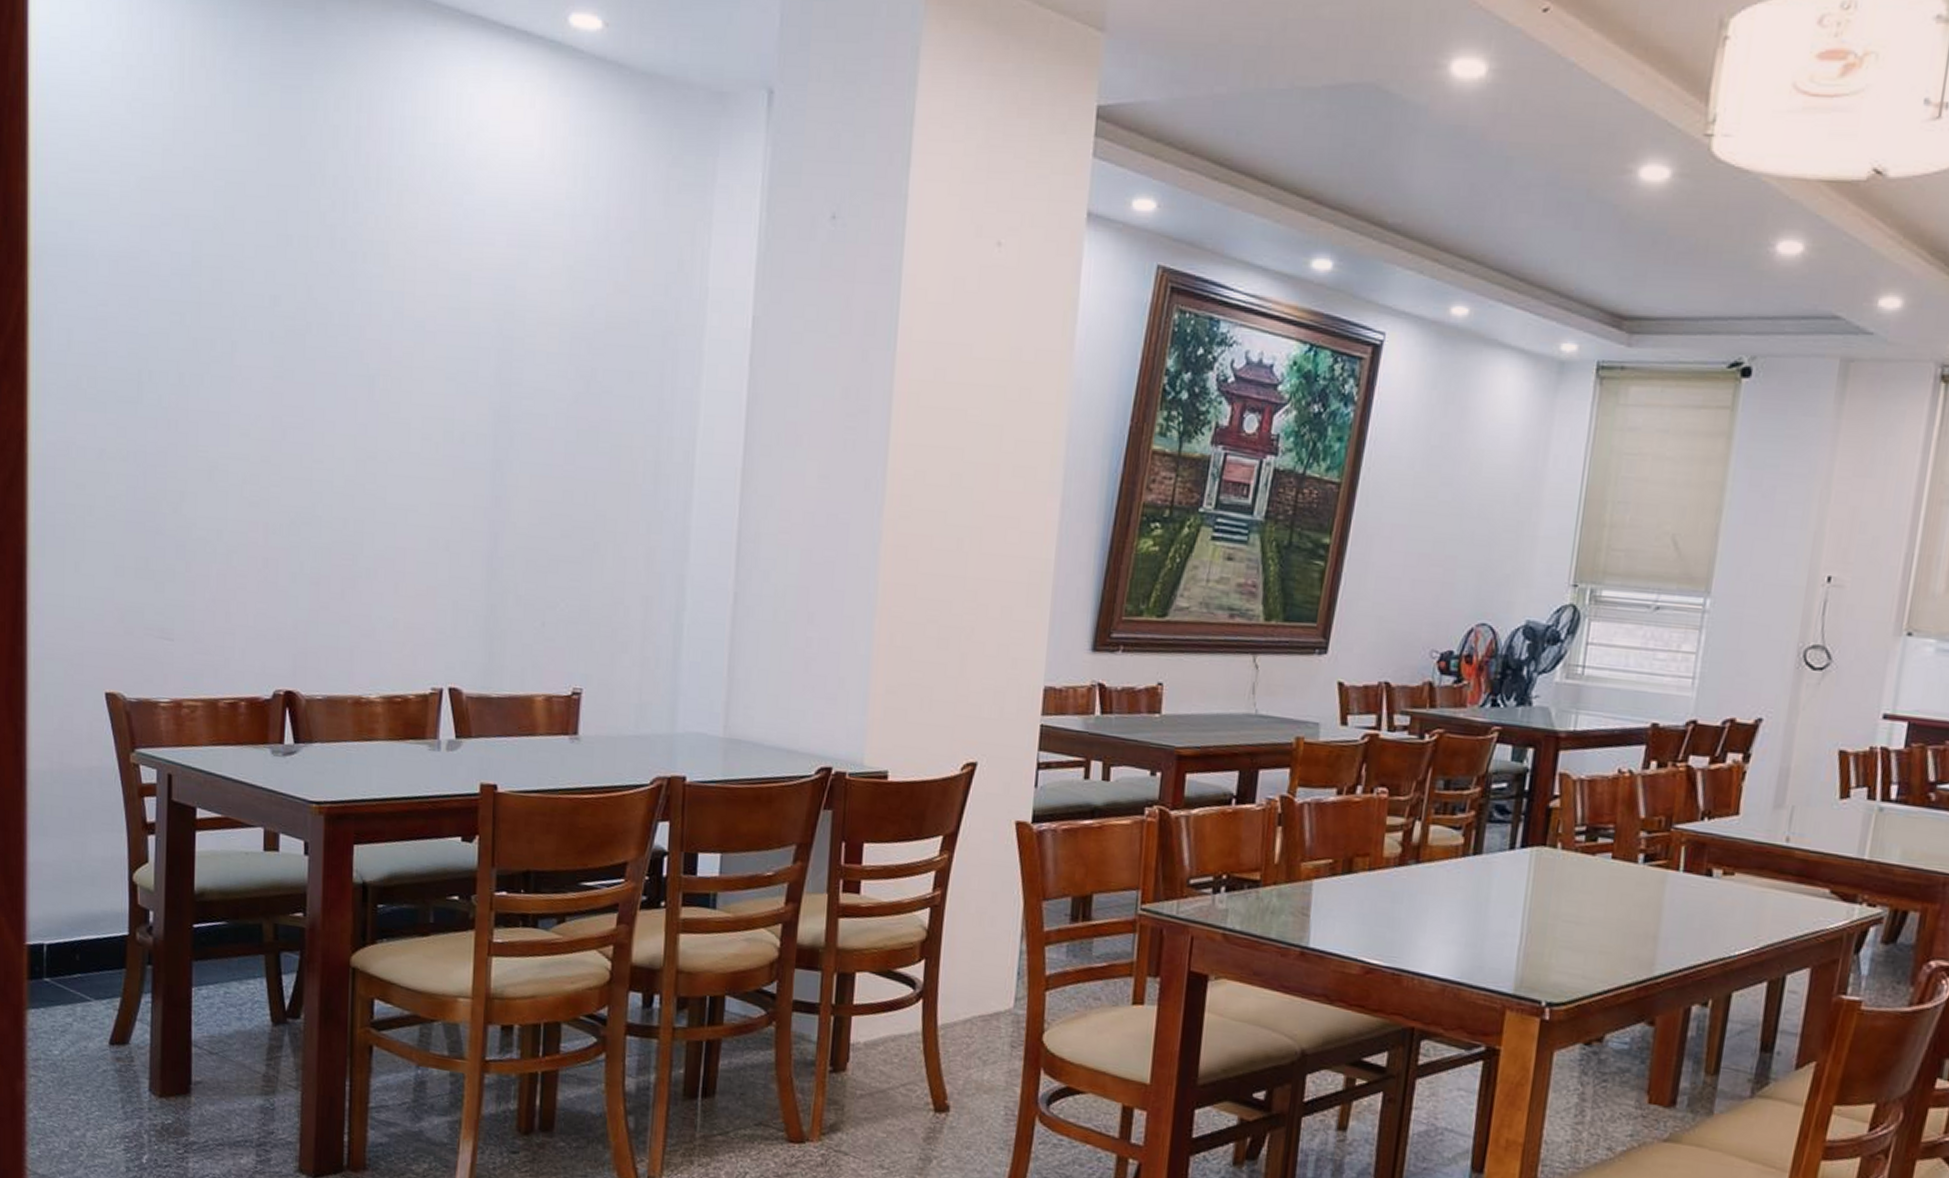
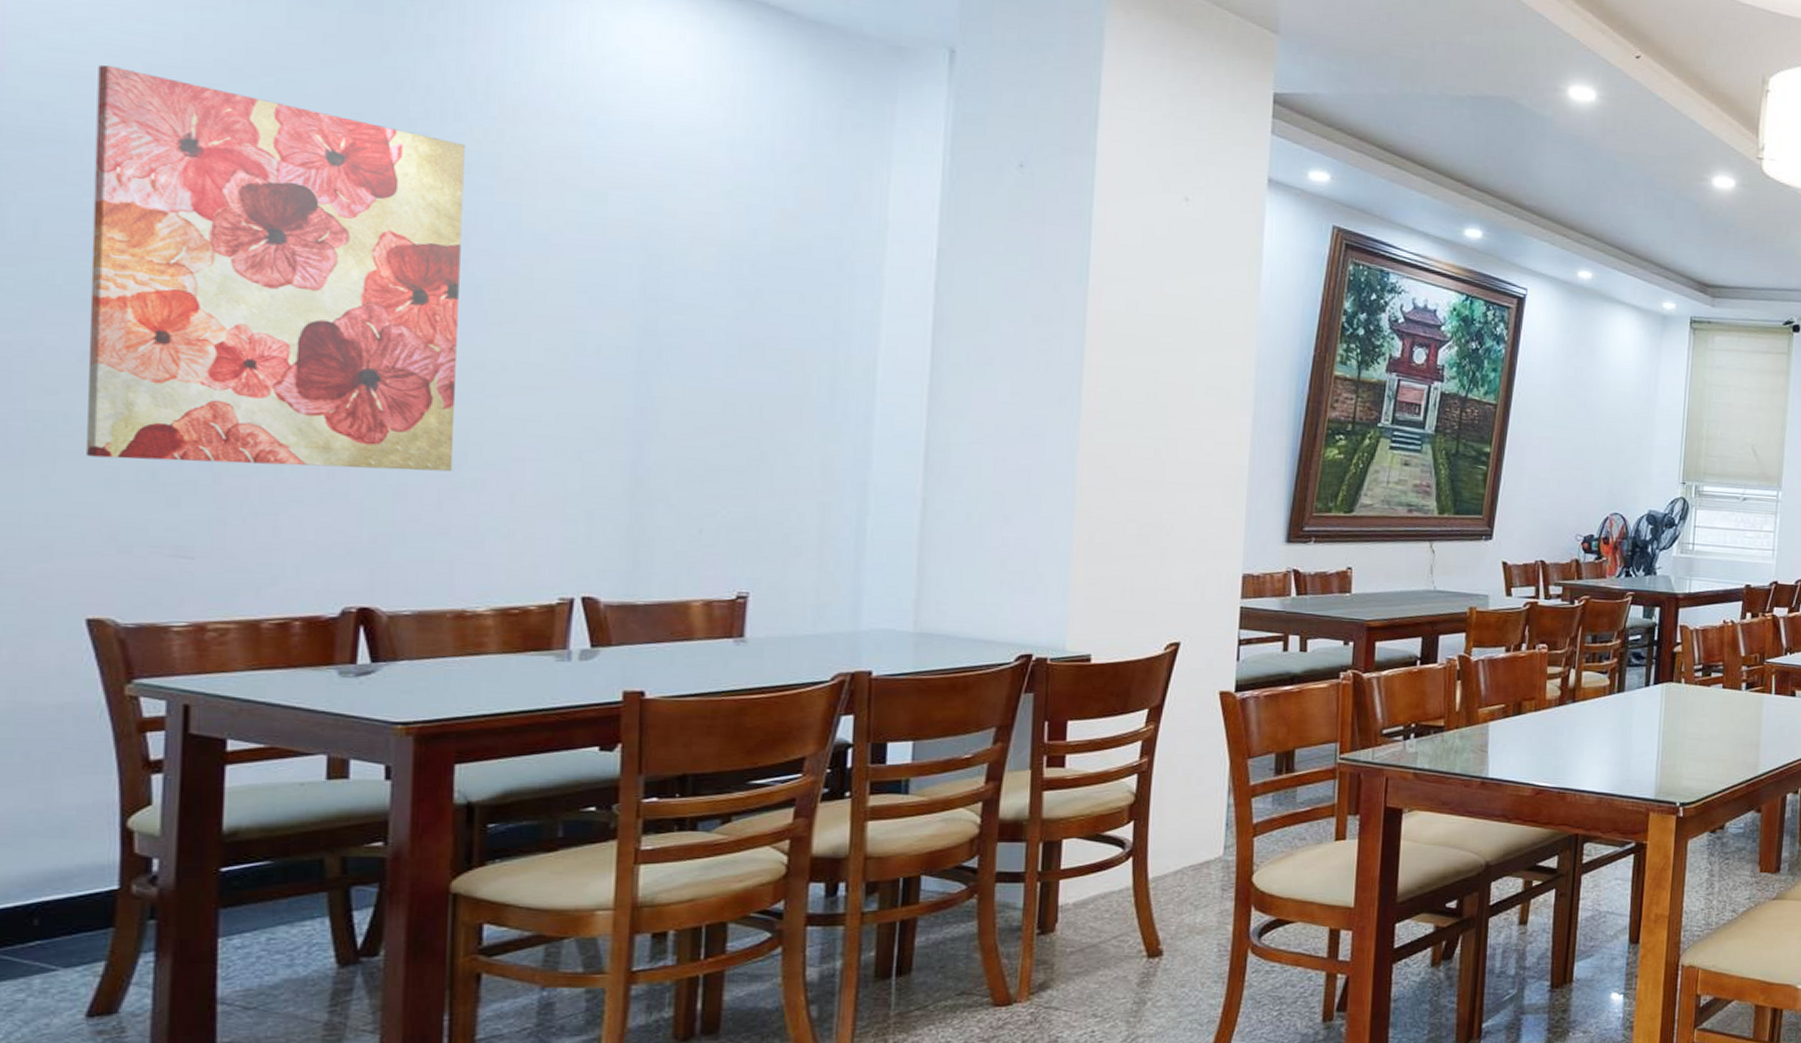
wall art: none [103,182,362,561] -> present [87,65,465,472]

